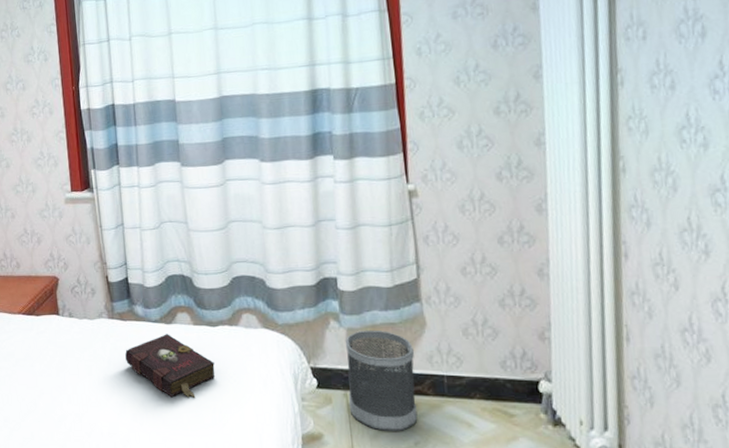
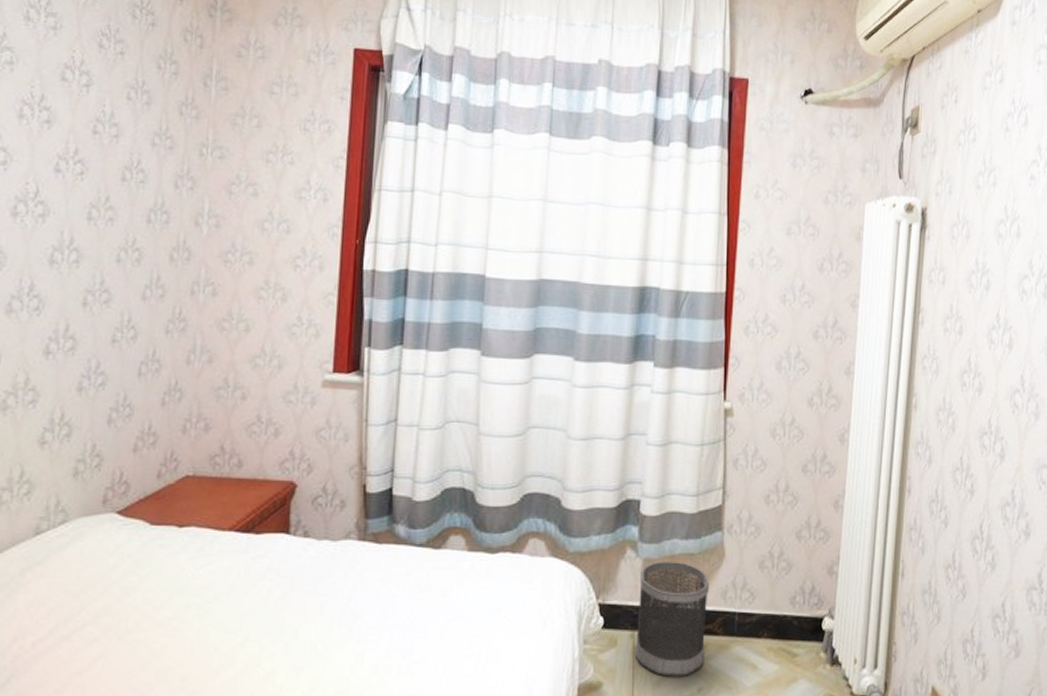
book: present [125,334,216,398] -> none [373,561,487,643]

